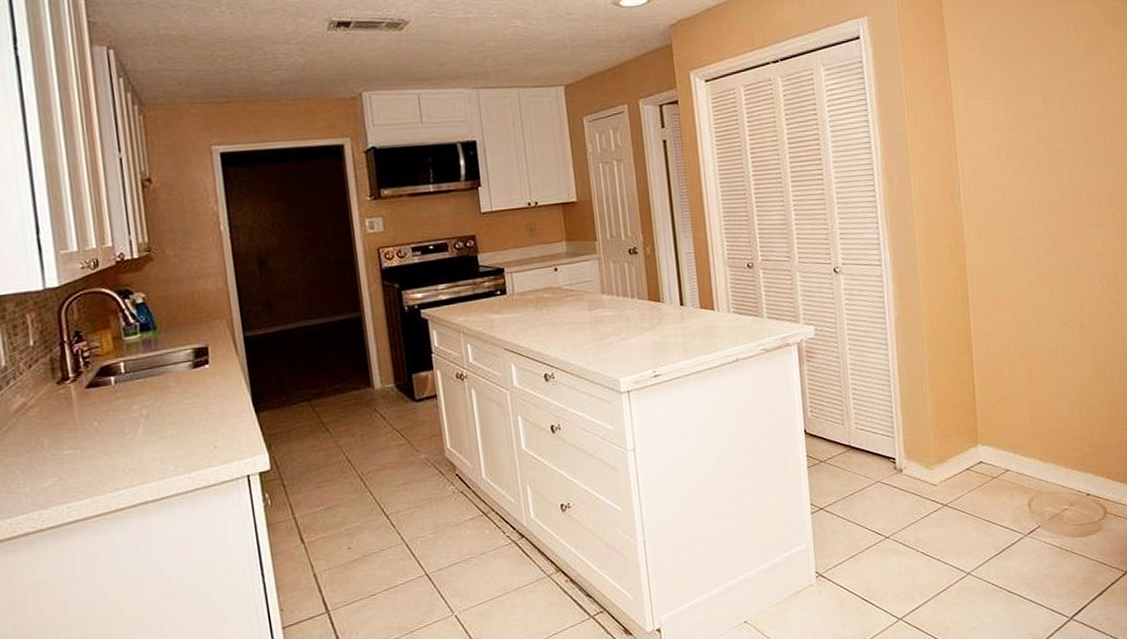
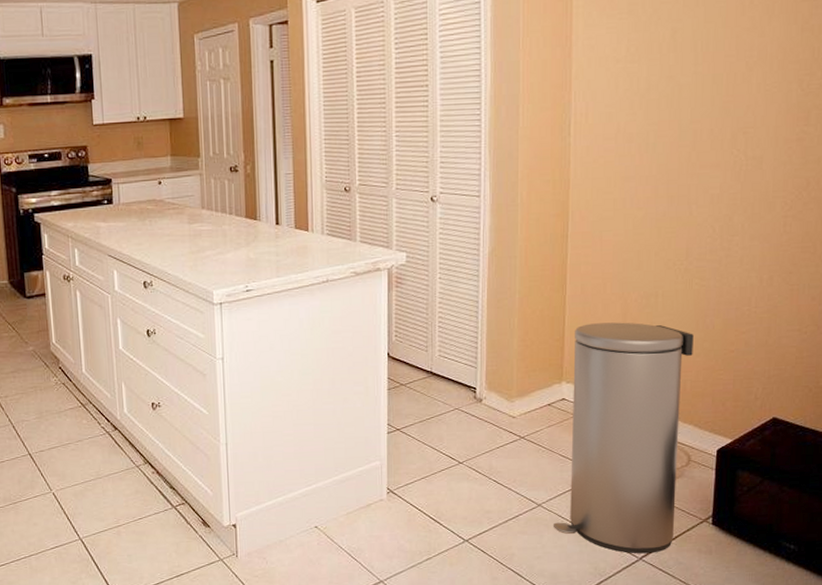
pedal bin: none [983,380,1100,614] -> present [552,322,694,554]

